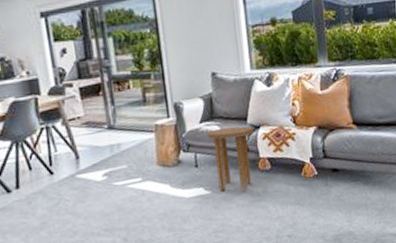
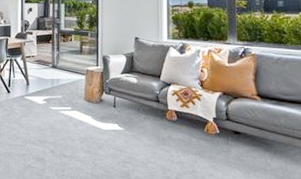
side table: present [206,126,254,192] -> none [125,80,165,133]

